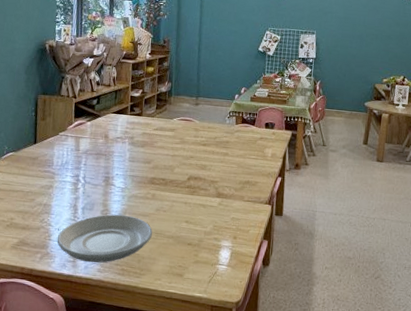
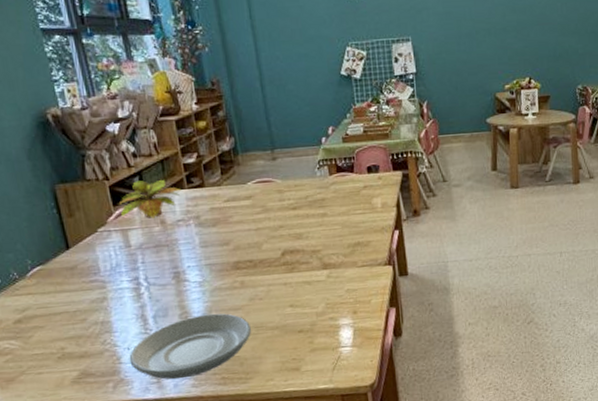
plant: none [78,102,125,132] -> present [120,180,182,219]

